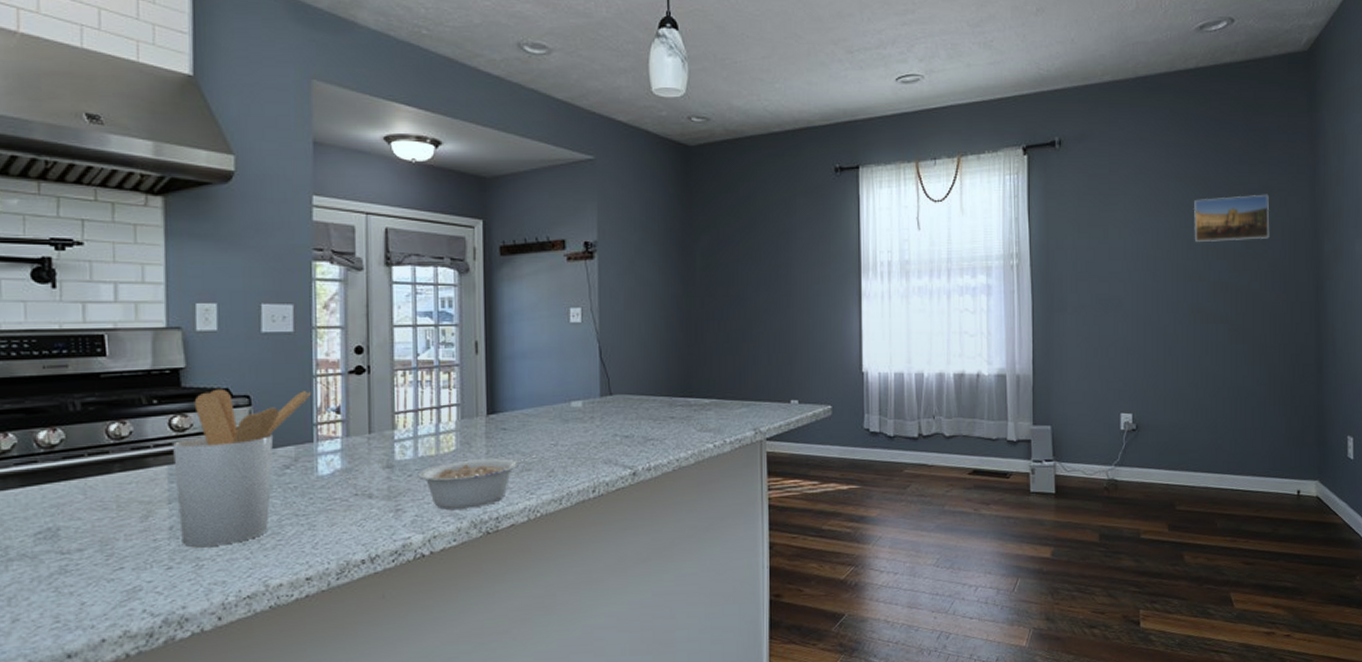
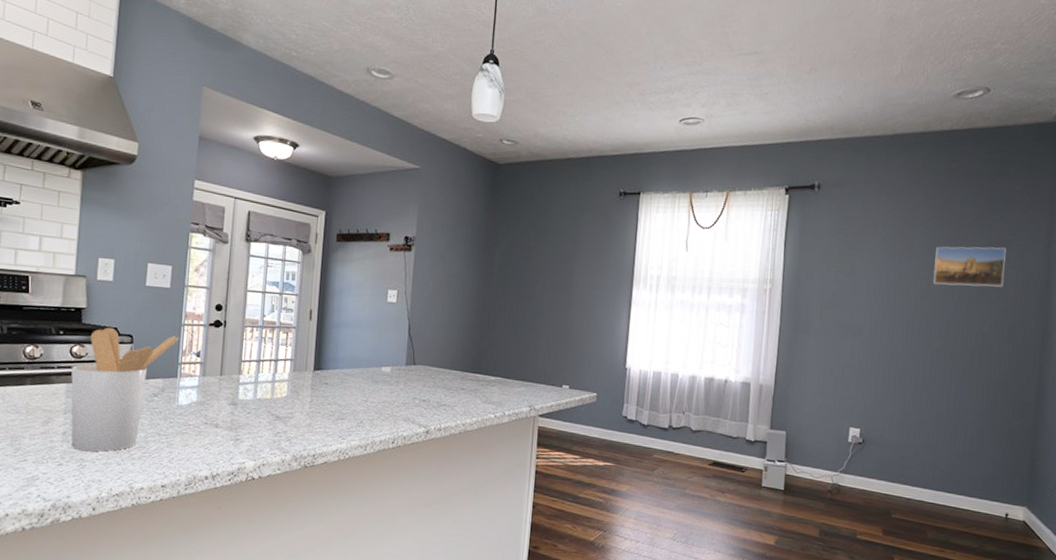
legume: present [418,453,537,510] -> none [255,405,350,445]

